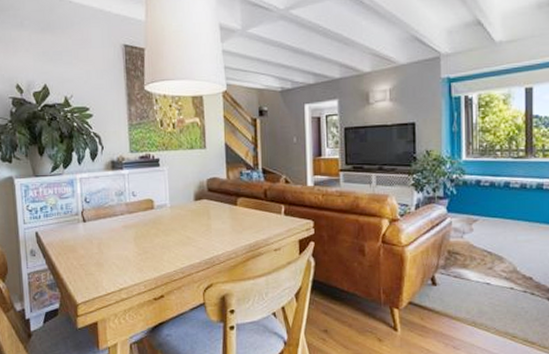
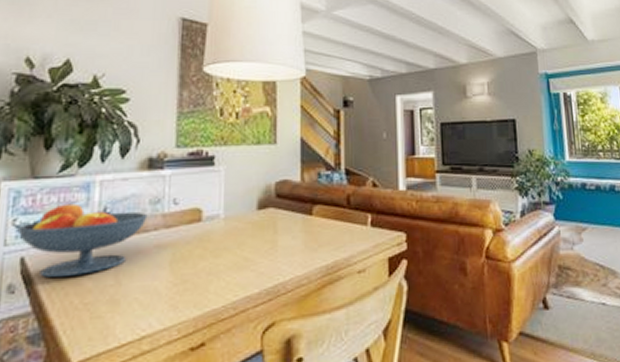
fruit bowl: none [30,195,115,246] -> present [17,203,148,277]

